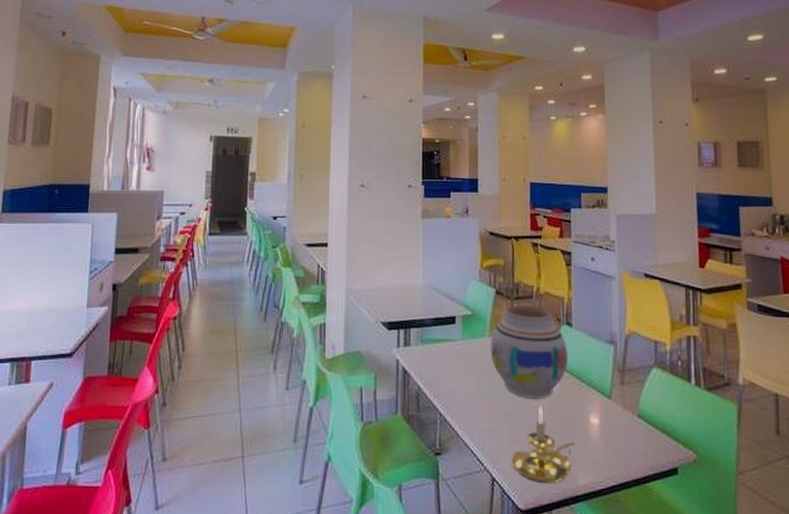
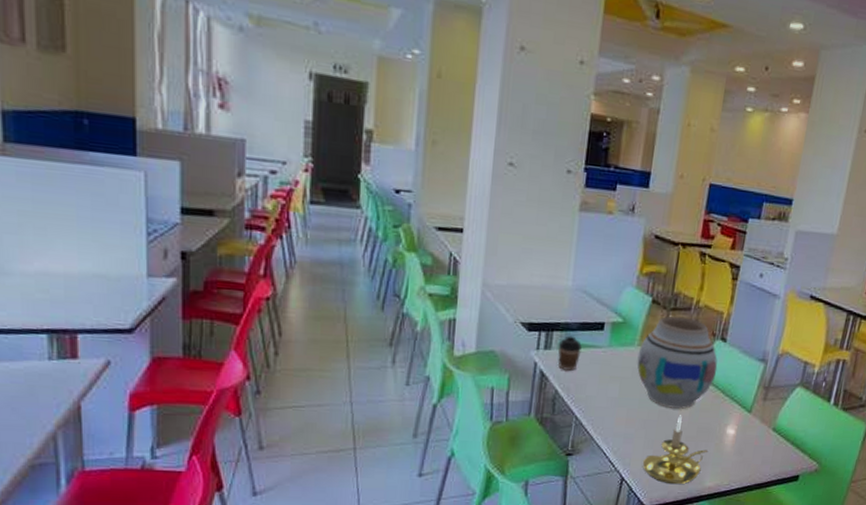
coffee cup: none [416,331,437,366] -> present [558,335,582,371]

